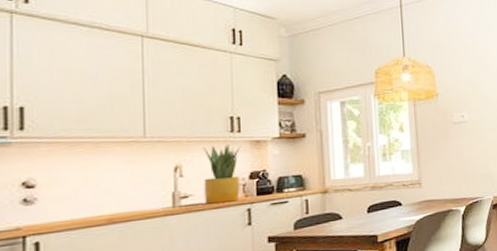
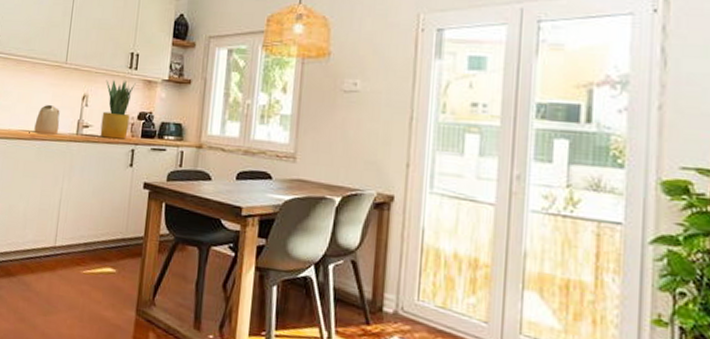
kettle: none [110,183,148,217] -> present [34,105,60,136]

